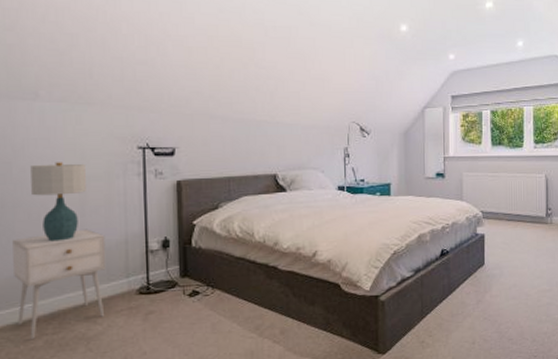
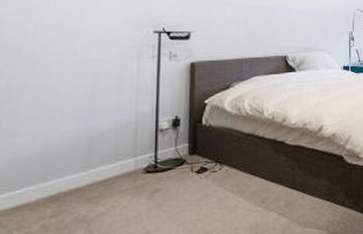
nightstand: present [12,229,107,339] -> none [13,110,115,224]
table lamp: present [30,162,86,242] -> none [41,46,99,124]

